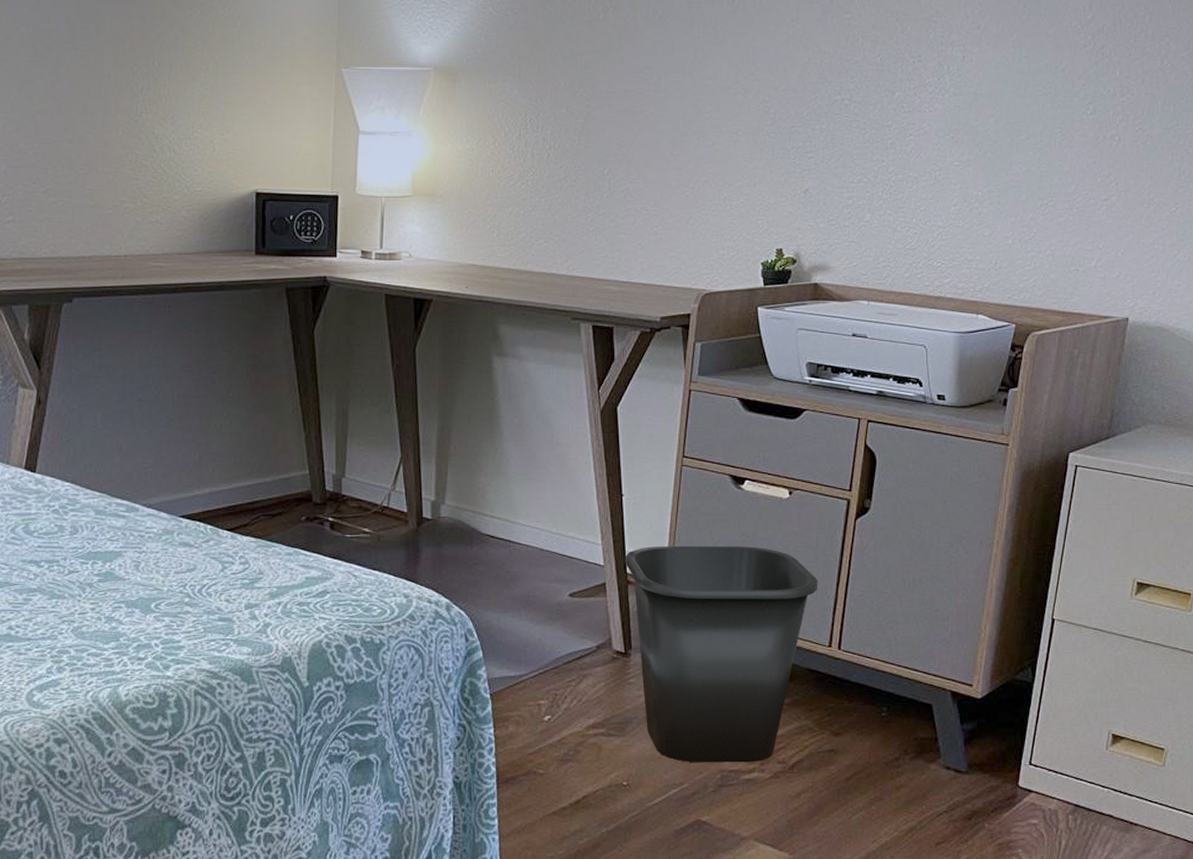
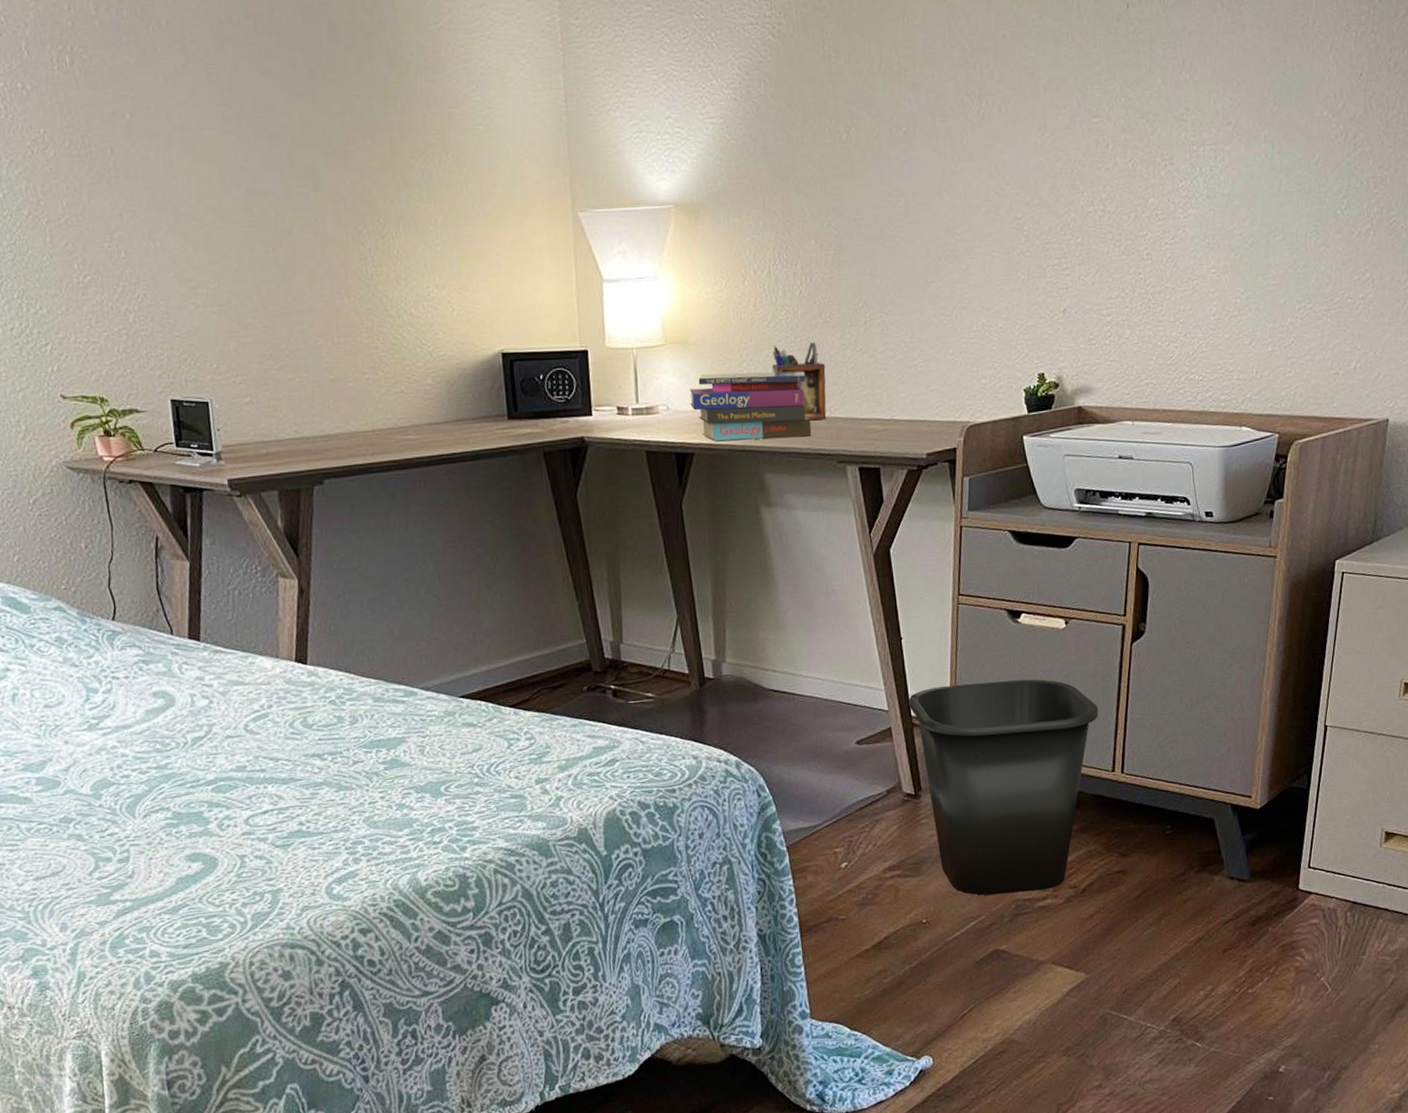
books: none [432,225,549,292] -> present [689,371,812,442]
desk organizer: none [514,203,567,278] -> present [771,342,826,421]

